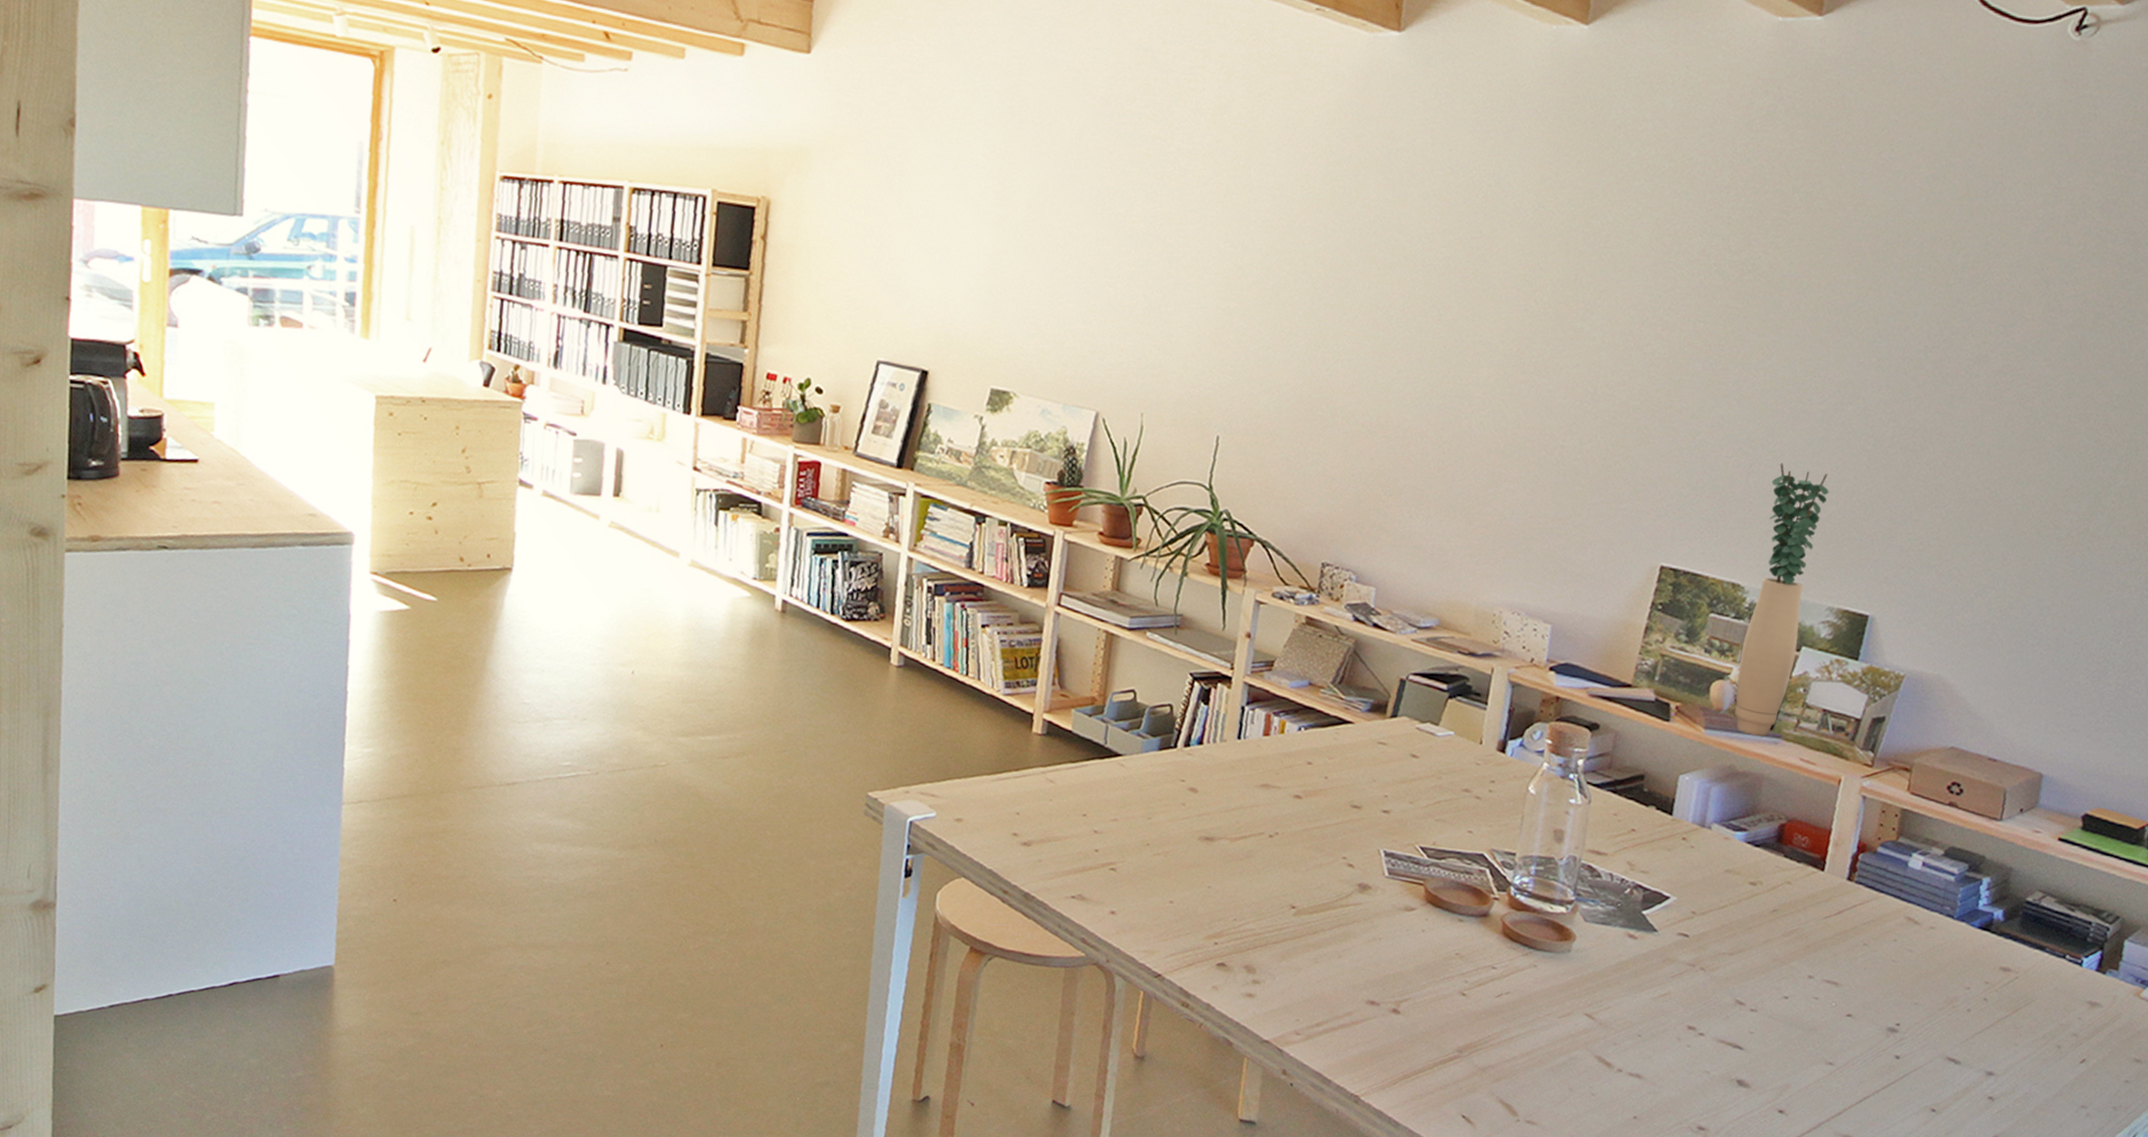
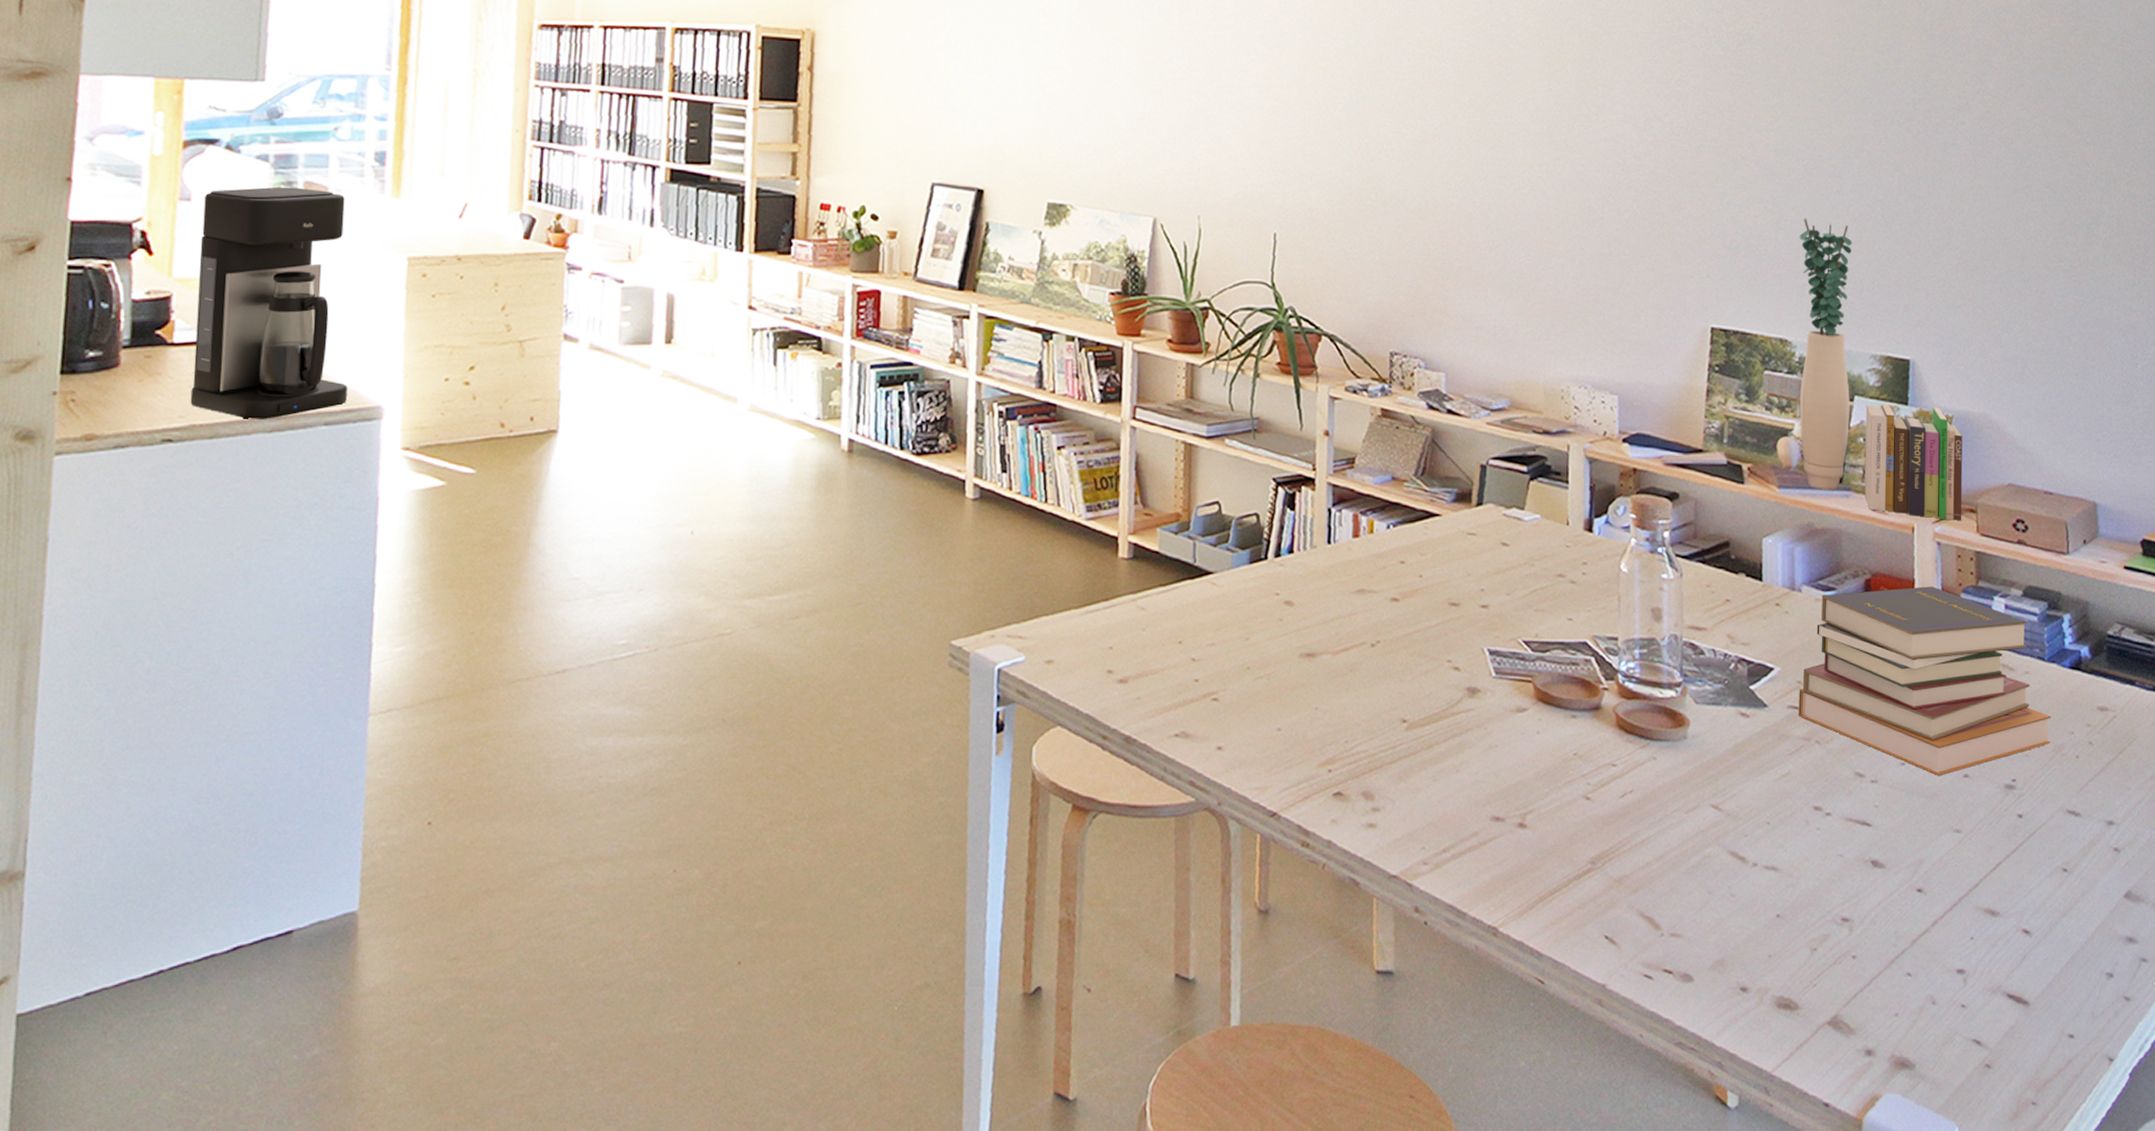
coffee maker: none [182,318,322,537] -> present [190,186,348,421]
books: none [1687,834,1950,1013] -> present [1798,586,2052,776]
books: none [1794,654,1911,778] -> present [1864,403,1963,521]

